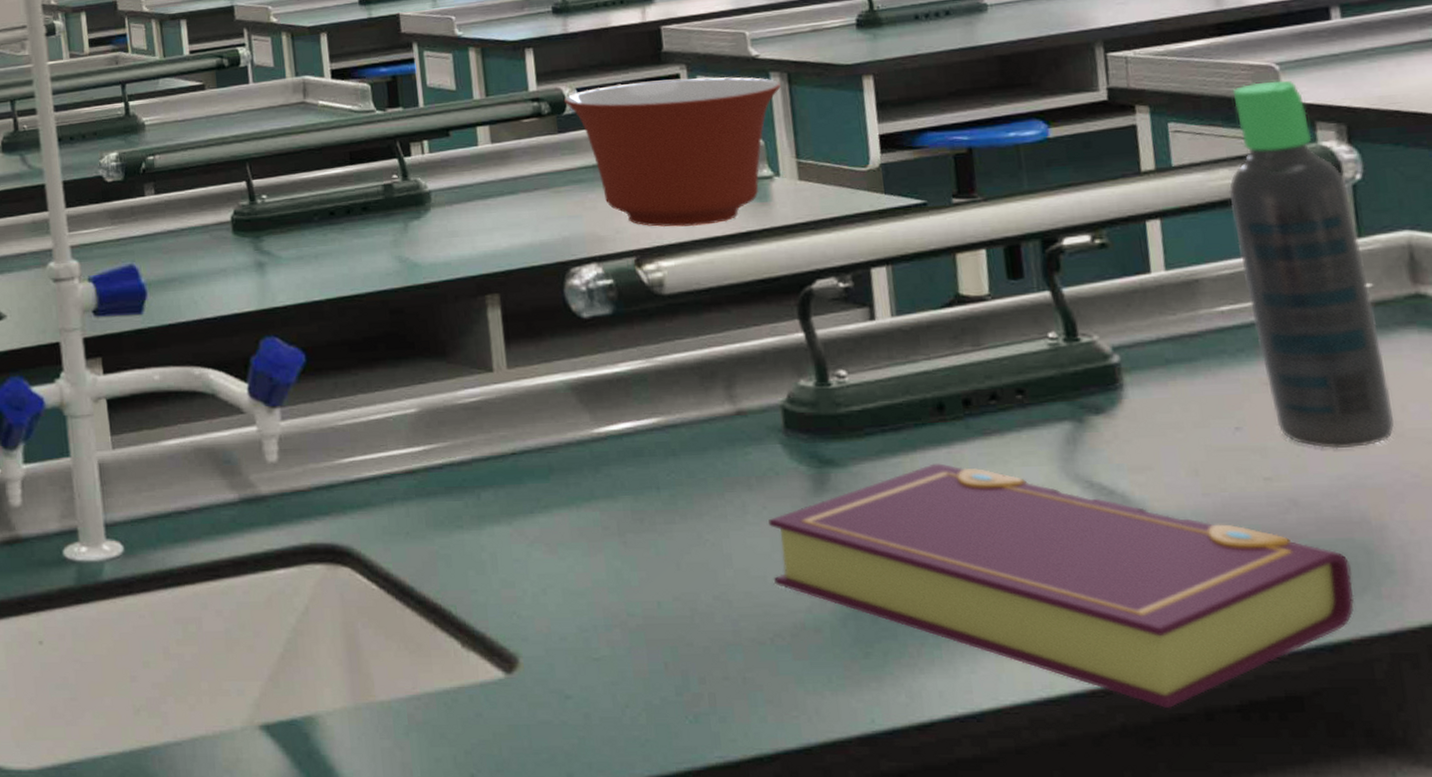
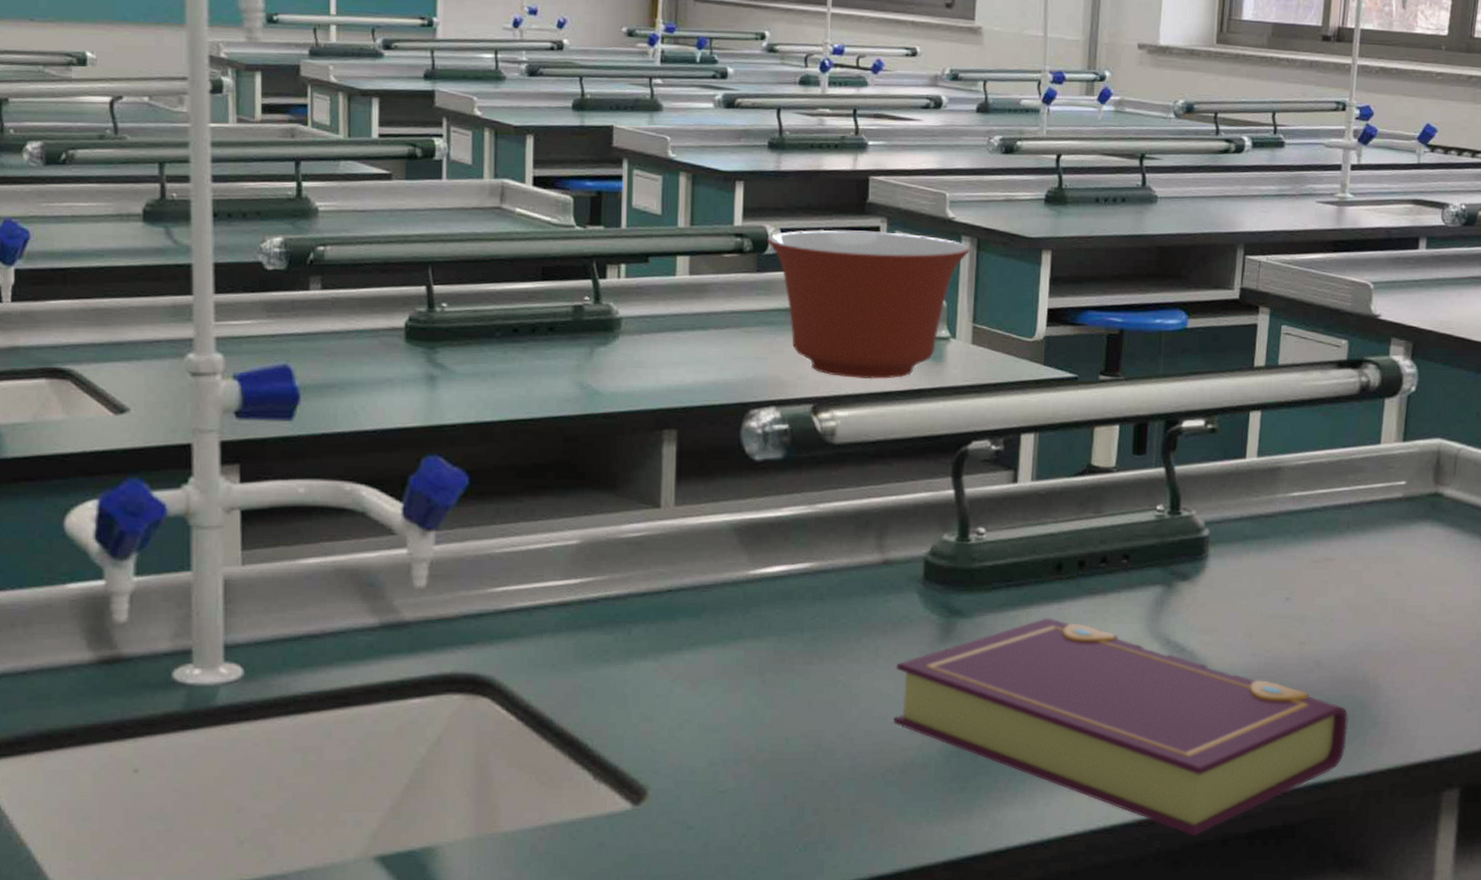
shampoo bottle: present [1228,80,1396,449] -> none [1315,297,1404,620]

